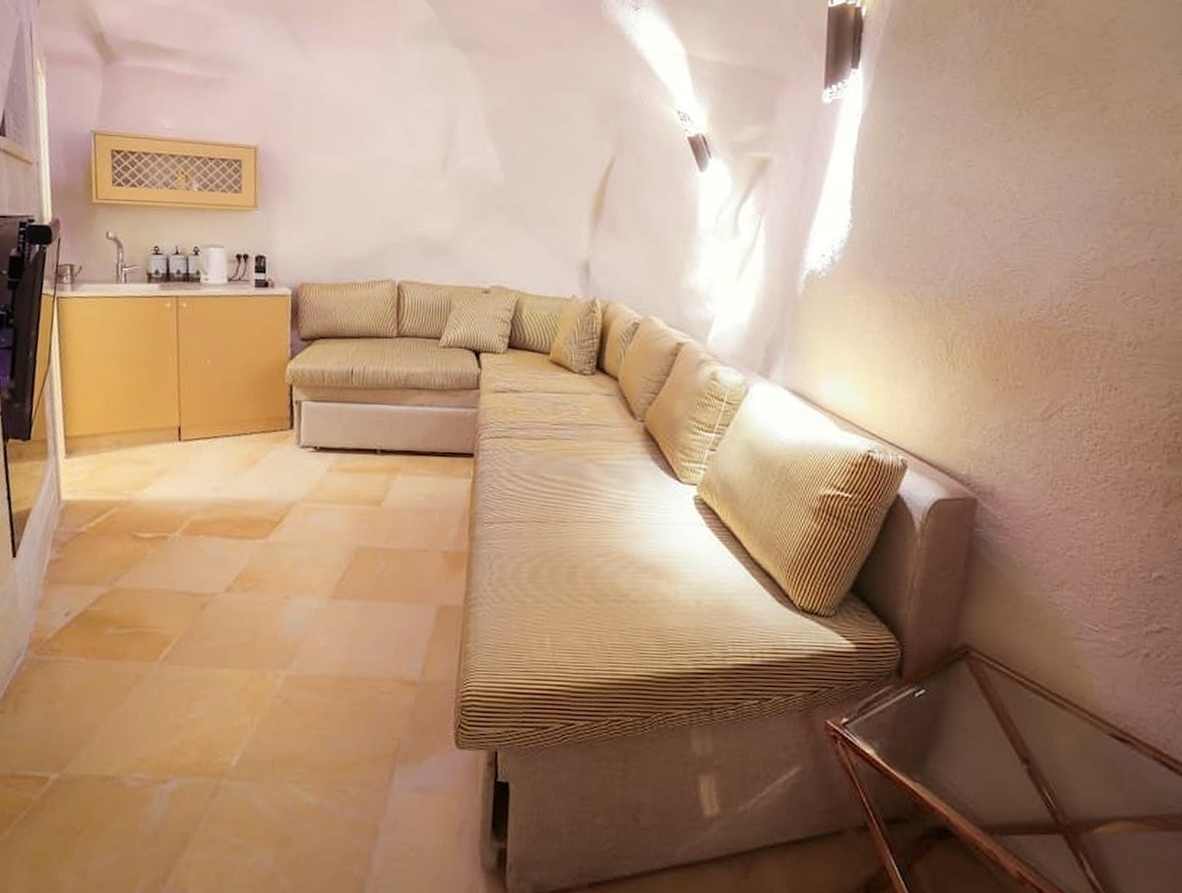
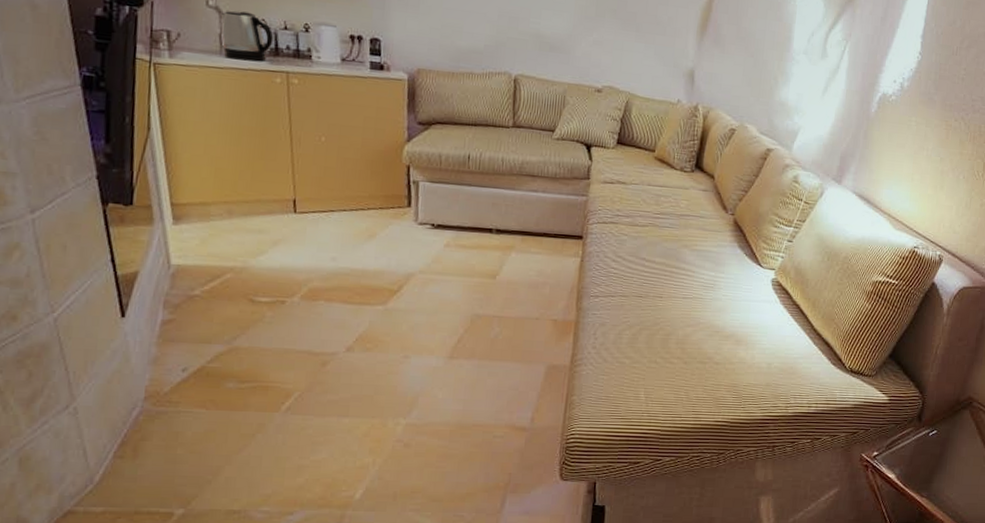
kettle: none [118,239,166,288] -> present [220,10,274,62]

